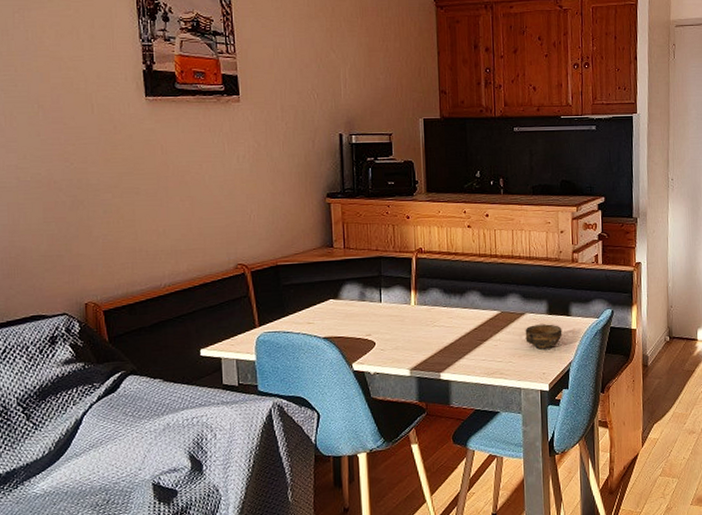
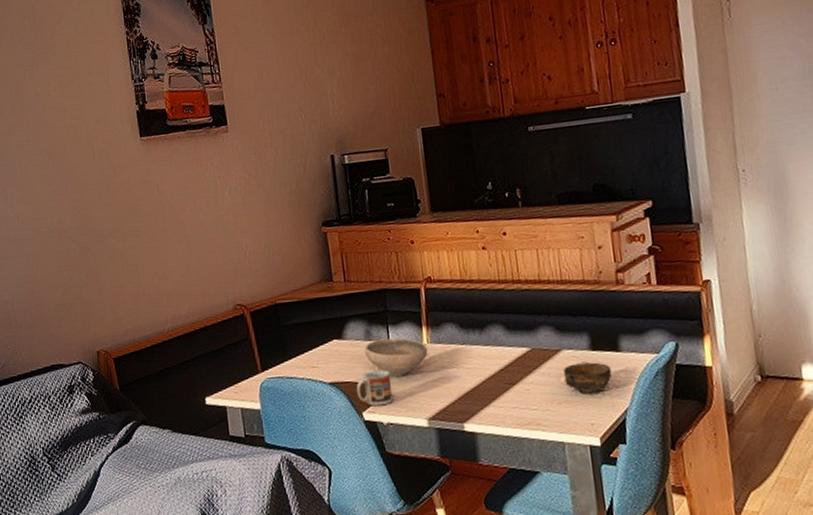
cup: none [348,327,381,358] -> present [356,370,393,407]
bowl: none [358,299,415,334] -> present [364,338,428,378]

